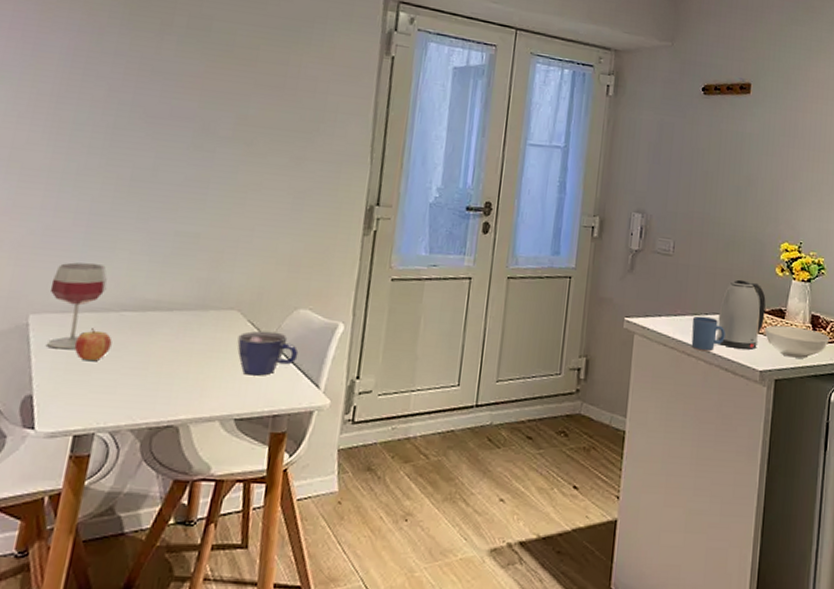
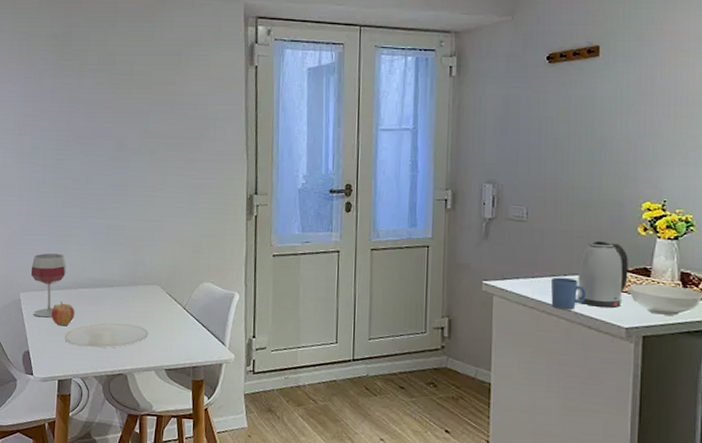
plate: none [90,357,218,392] -> present [64,322,149,349]
cup: present [237,330,299,376] -> none [161,300,207,336]

